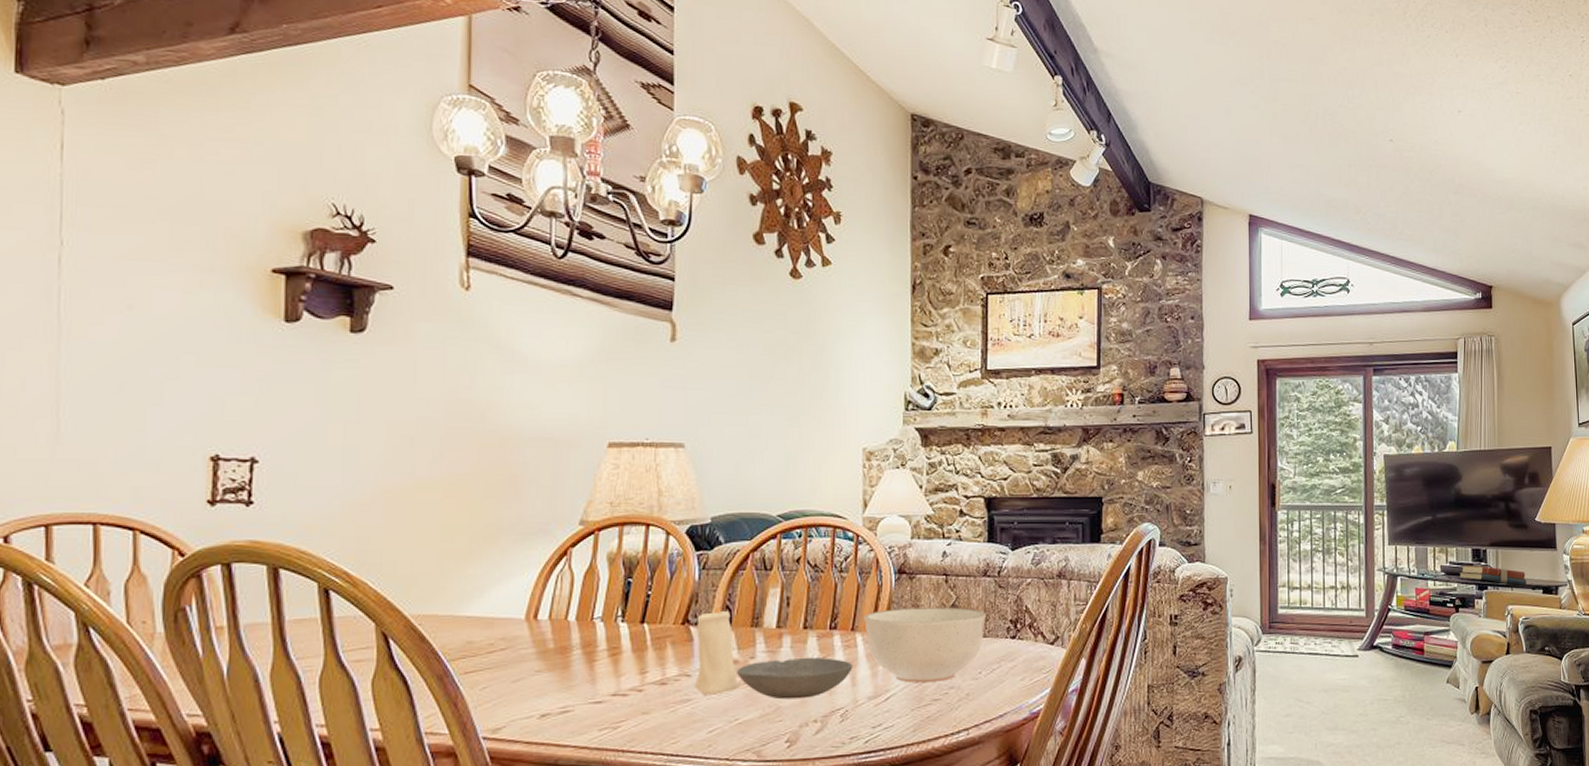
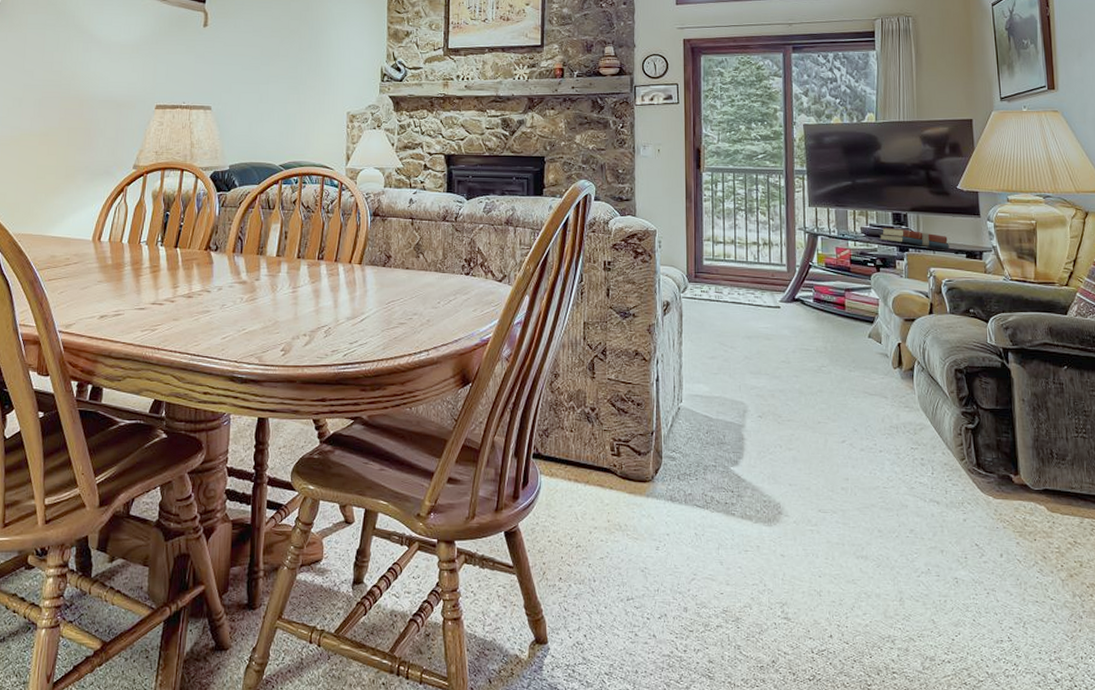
candle: present [694,604,740,695] -> none [212,235,247,308]
bowl: present [737,656,853,700] -> none [245,281,336,316]
bowl: present [864,607,986,683] -> none [345,245,444,308]

